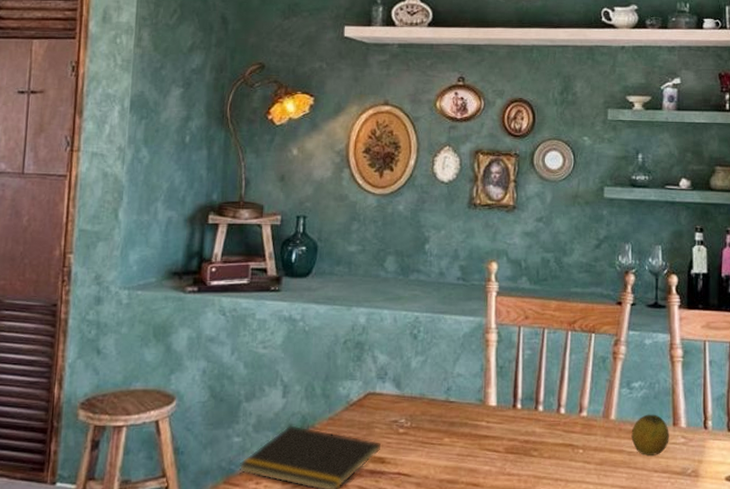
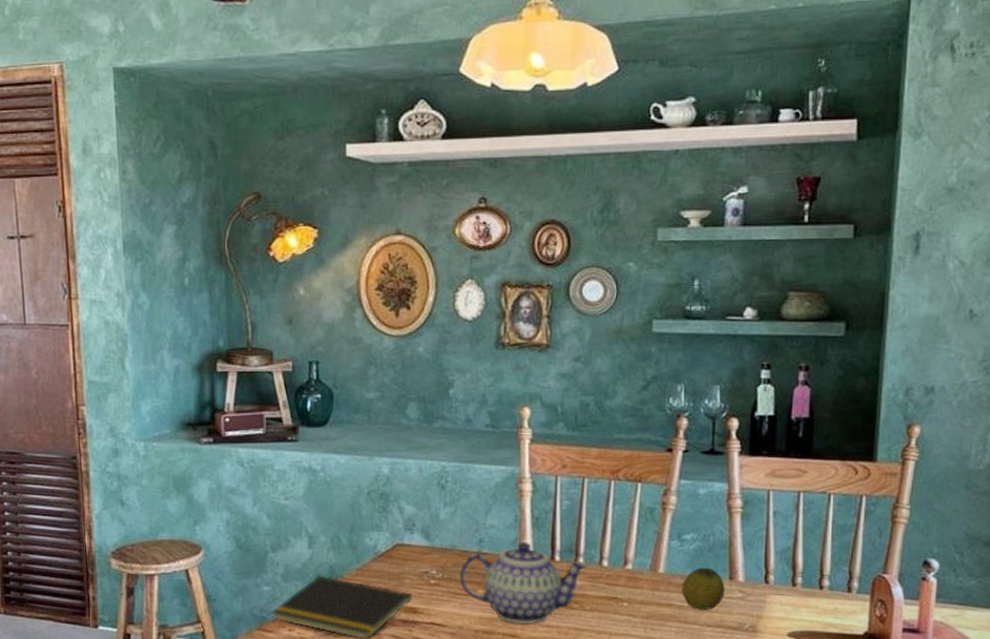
teapot: none [427,389,548,473] -> present [459,541,589,625]

